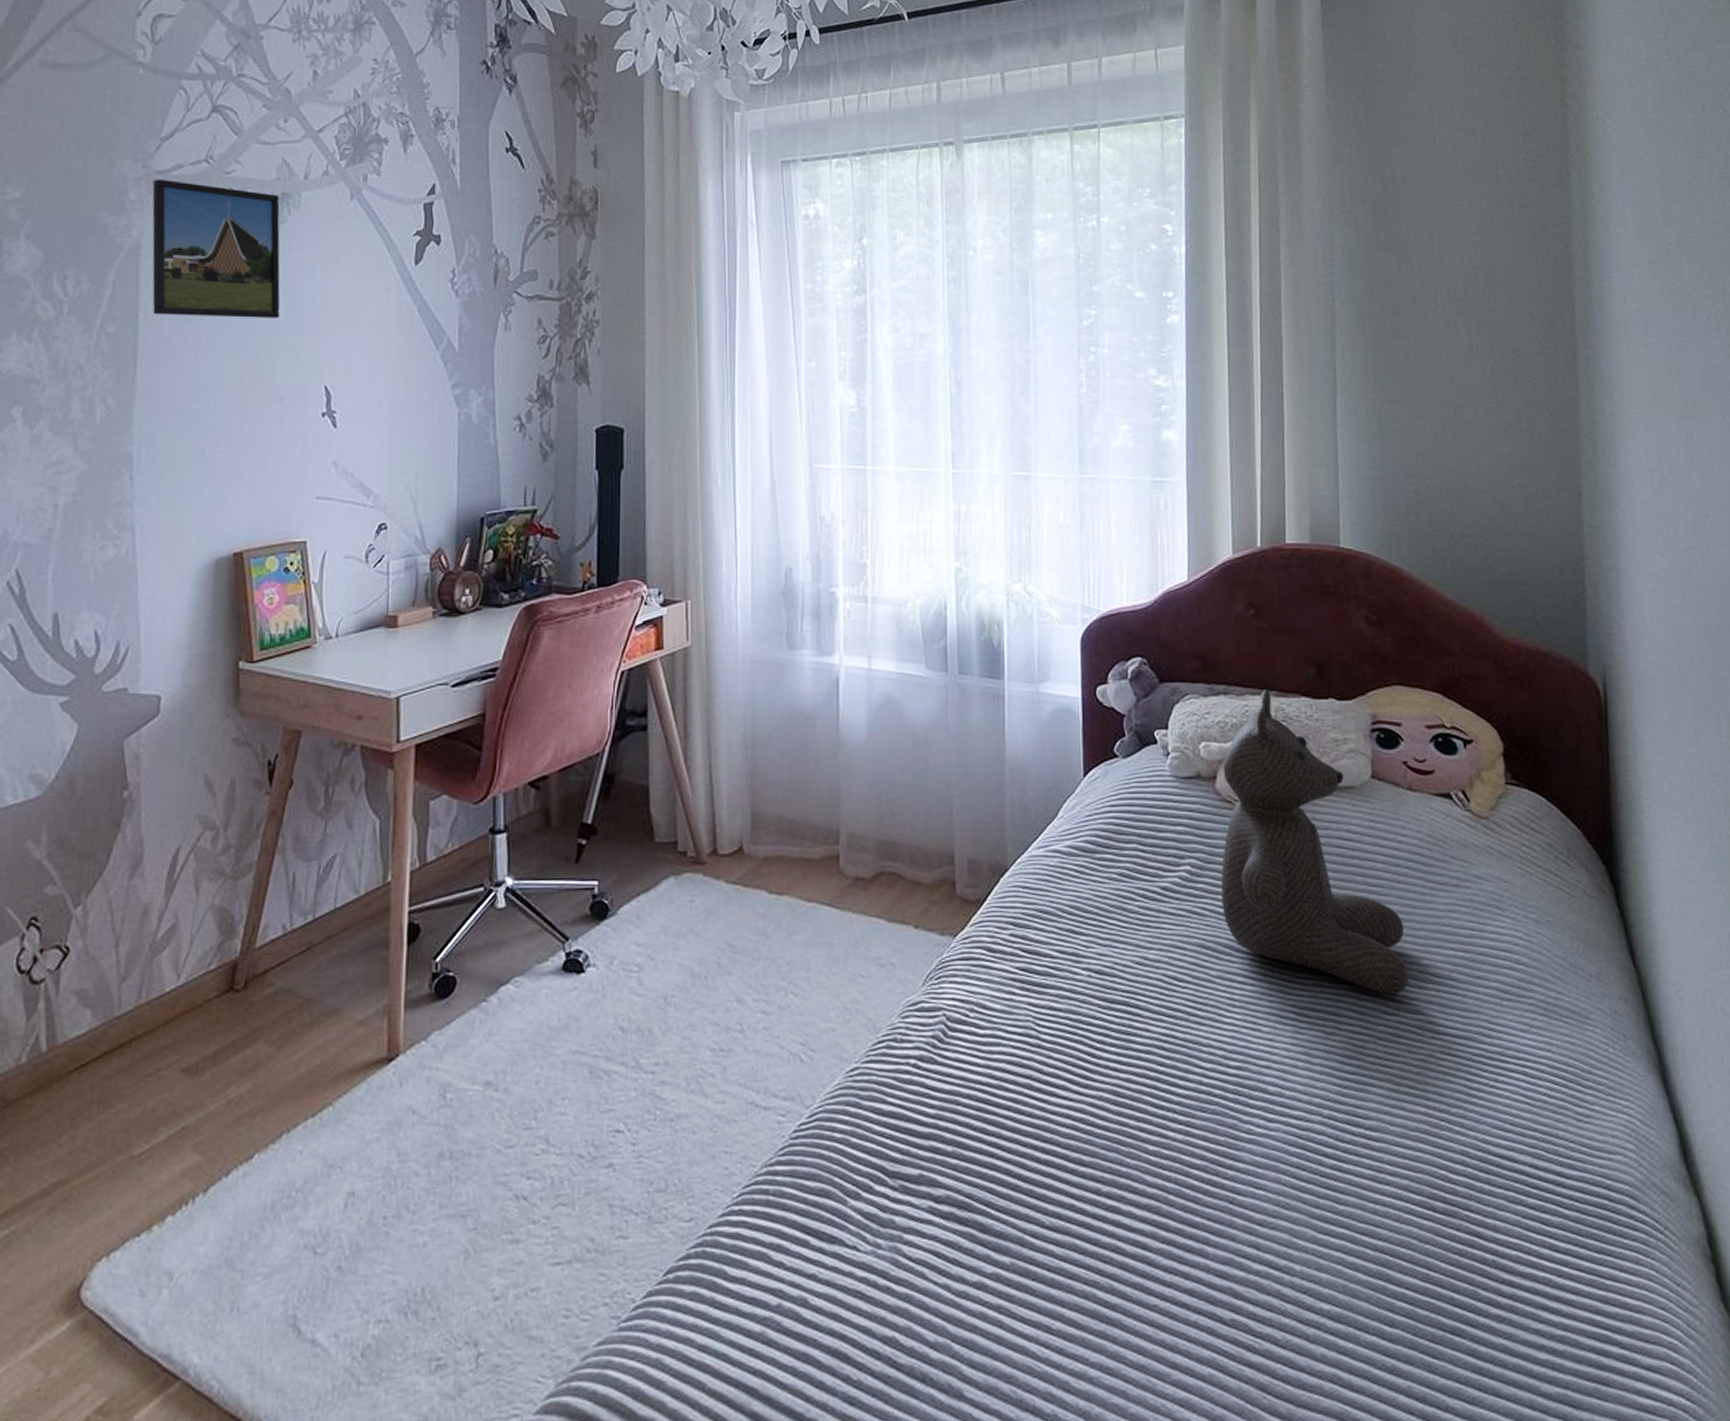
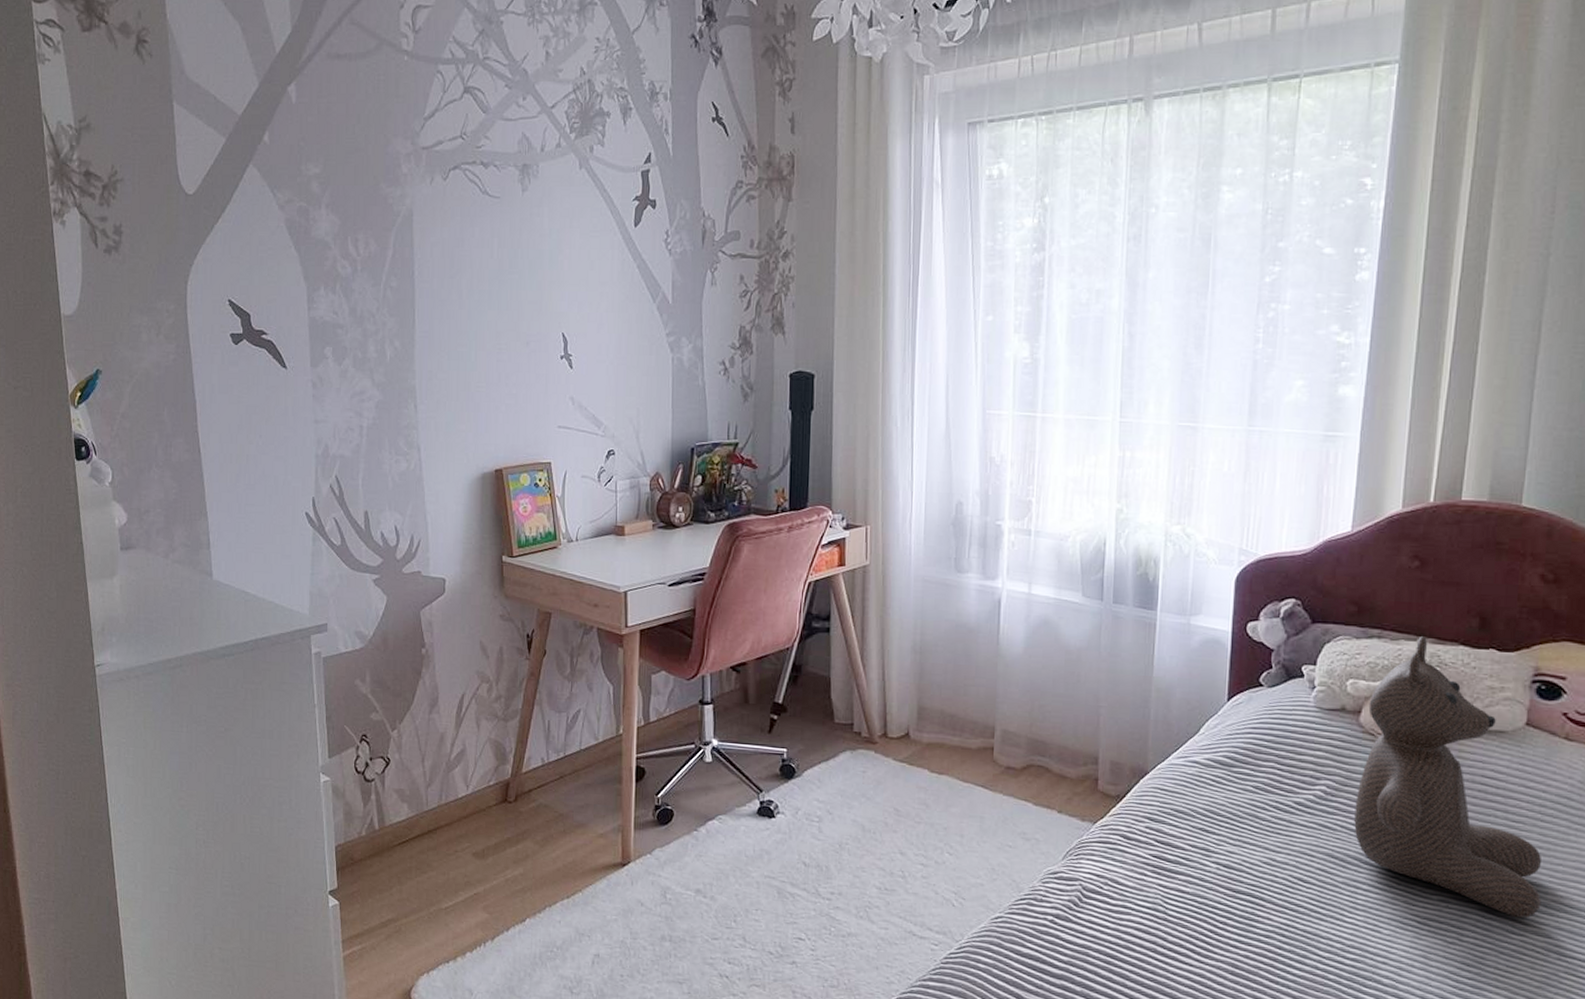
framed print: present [152,178,280,319] -> none [420,154,525,275]

